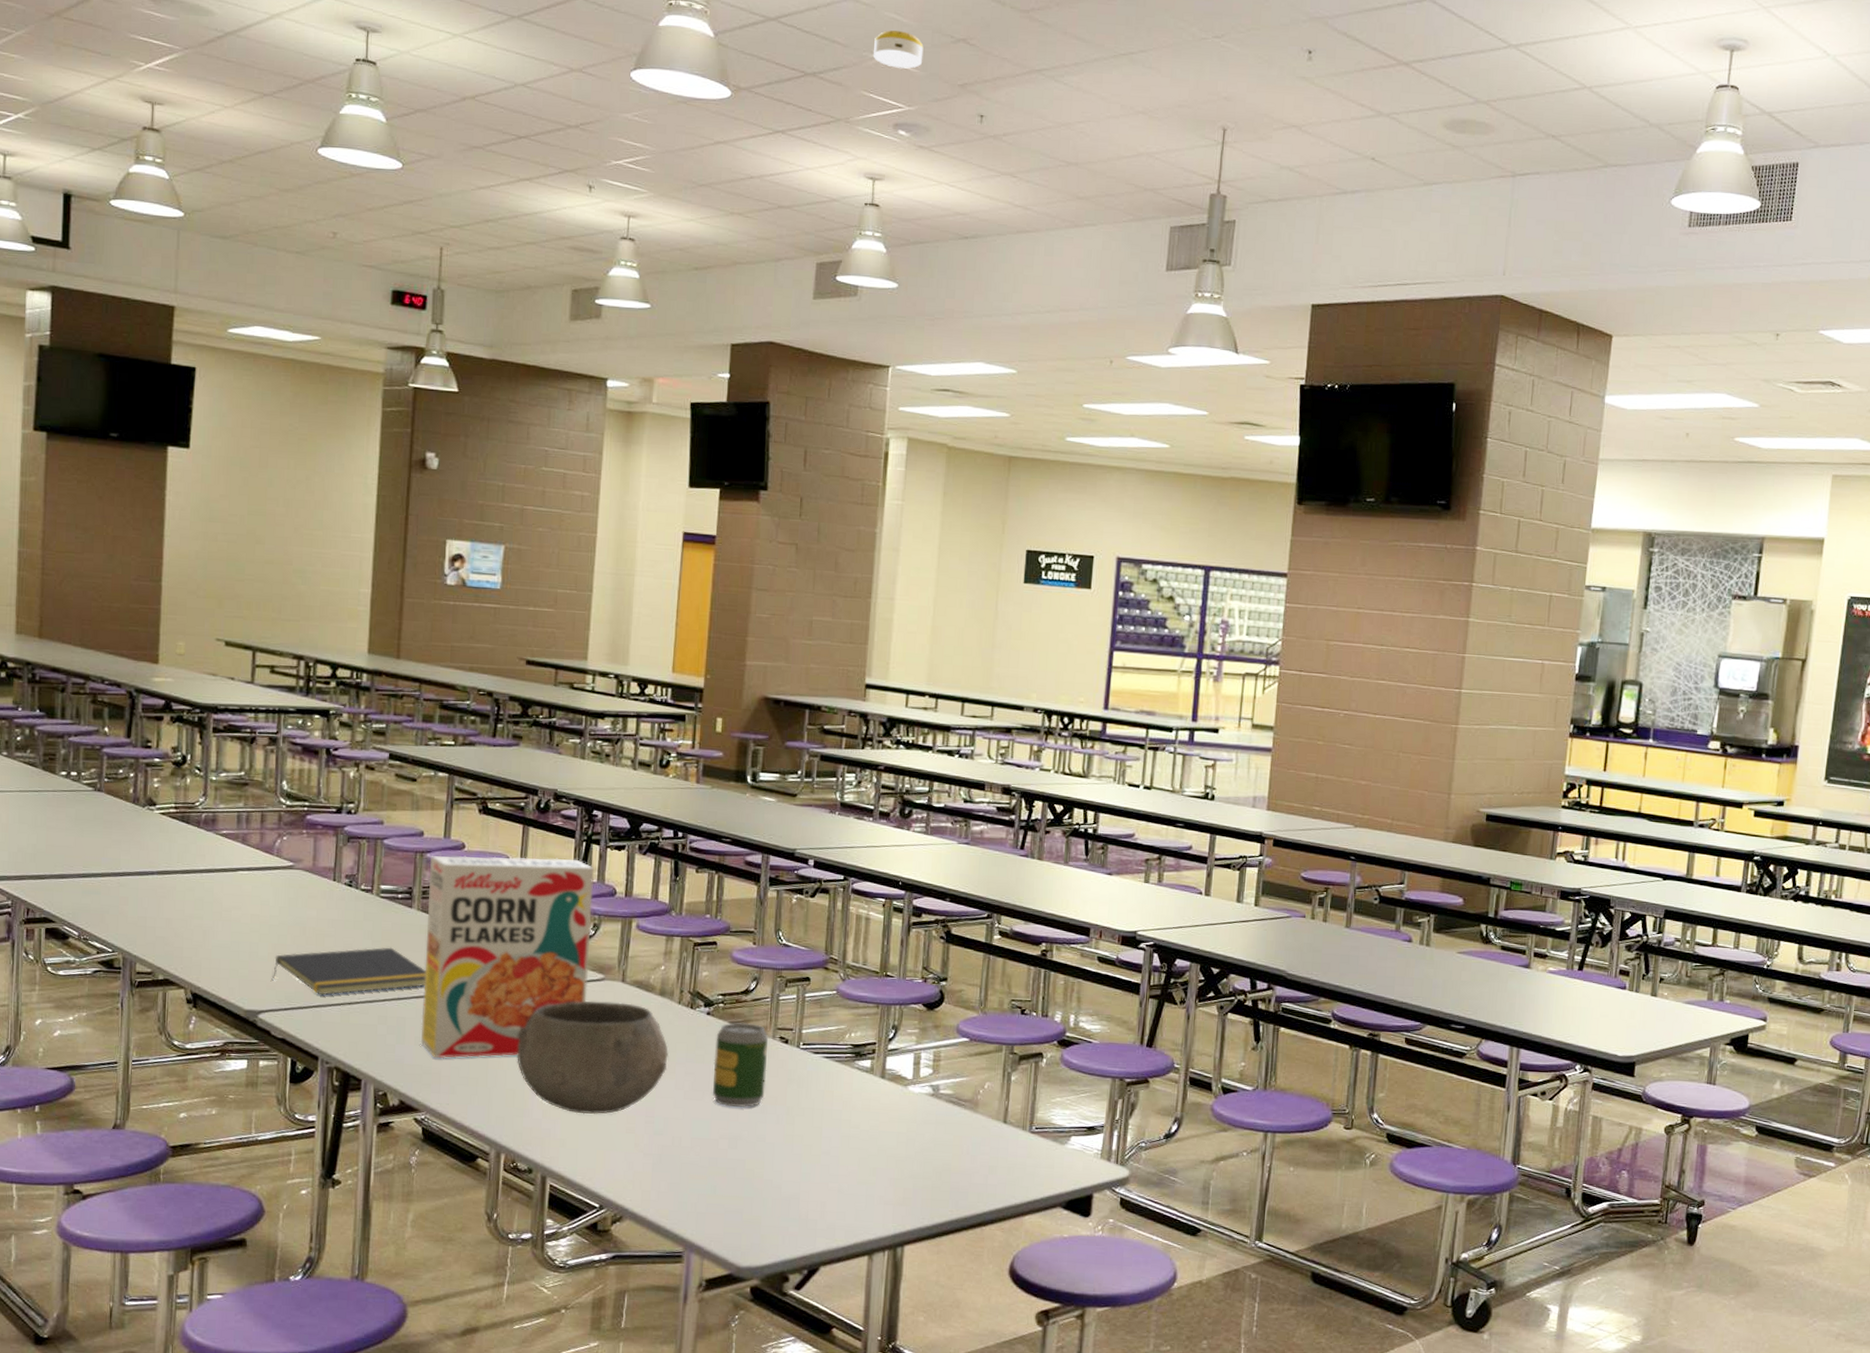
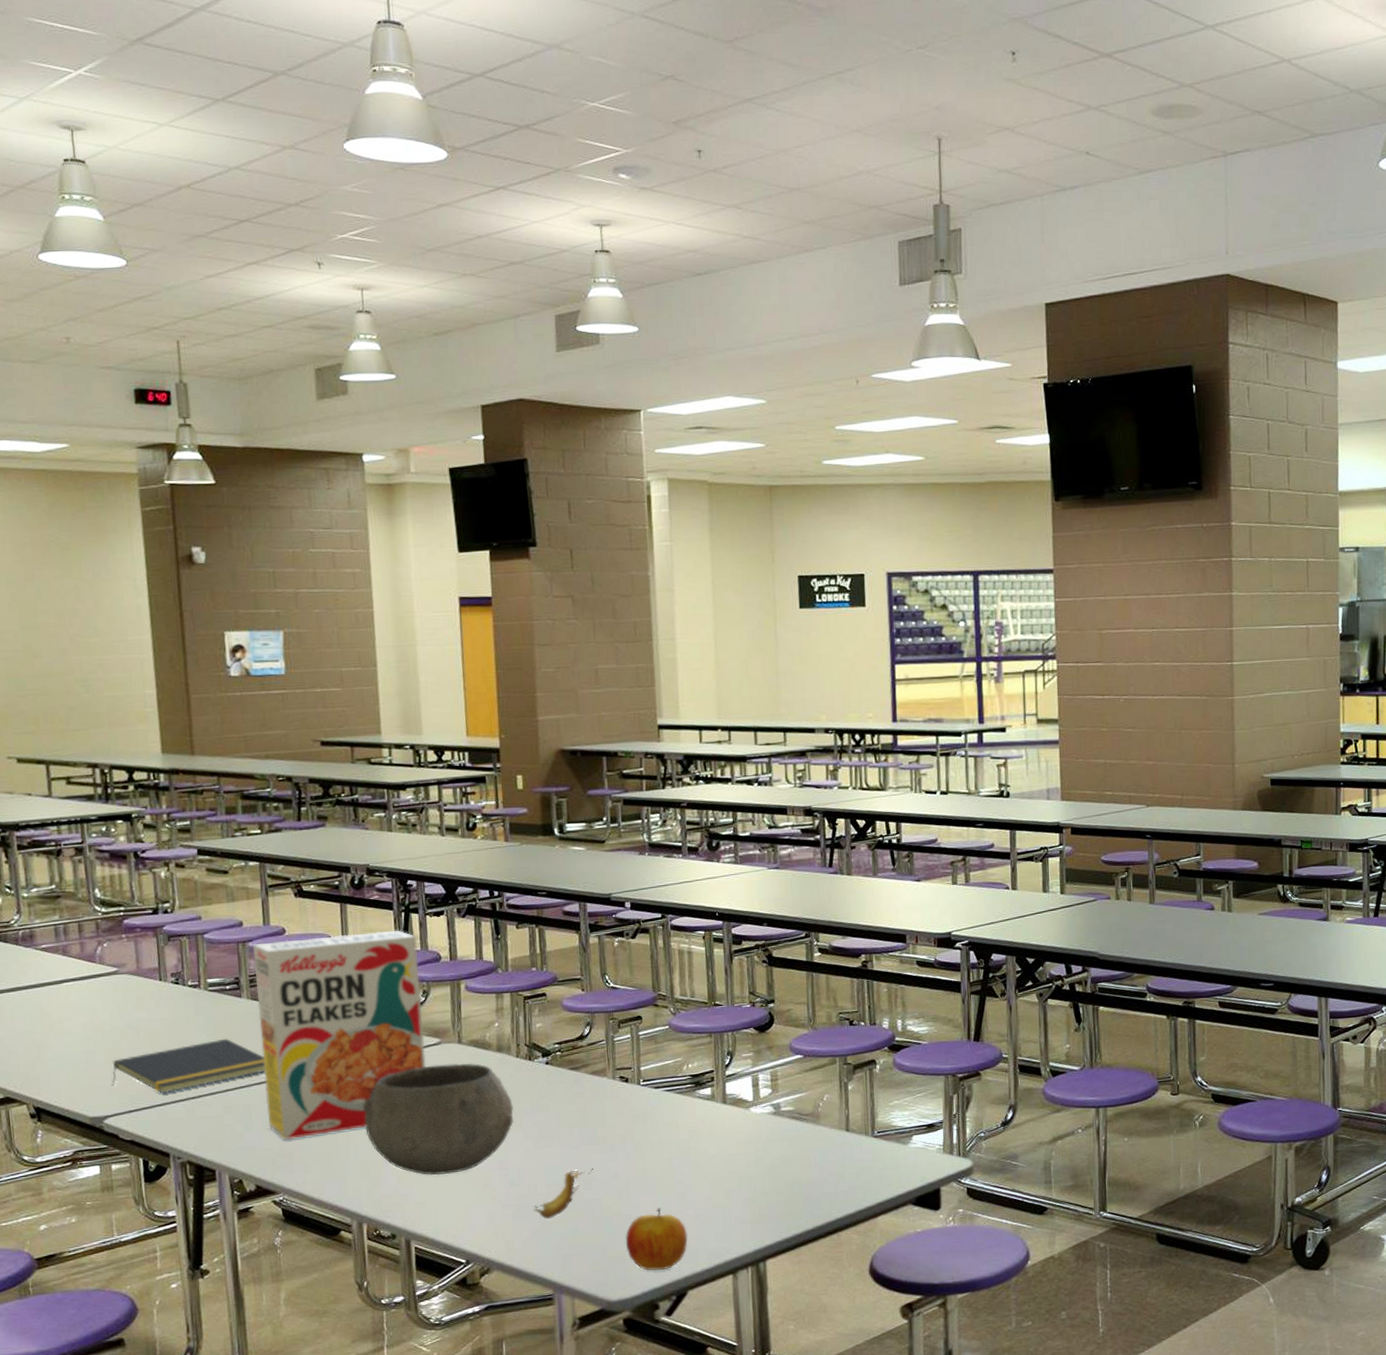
banana: none [674,1126,739,1174] -> present [533,1170,592,1220]
soda can: present [712,1022,769,1108] -> none [557,1067,612,1151]
apple: none [763,1177,828,1241] -> present [625,1208,688,1271]
smoke detector: present [874,30,924,69] -> none [583,74,634,112]

